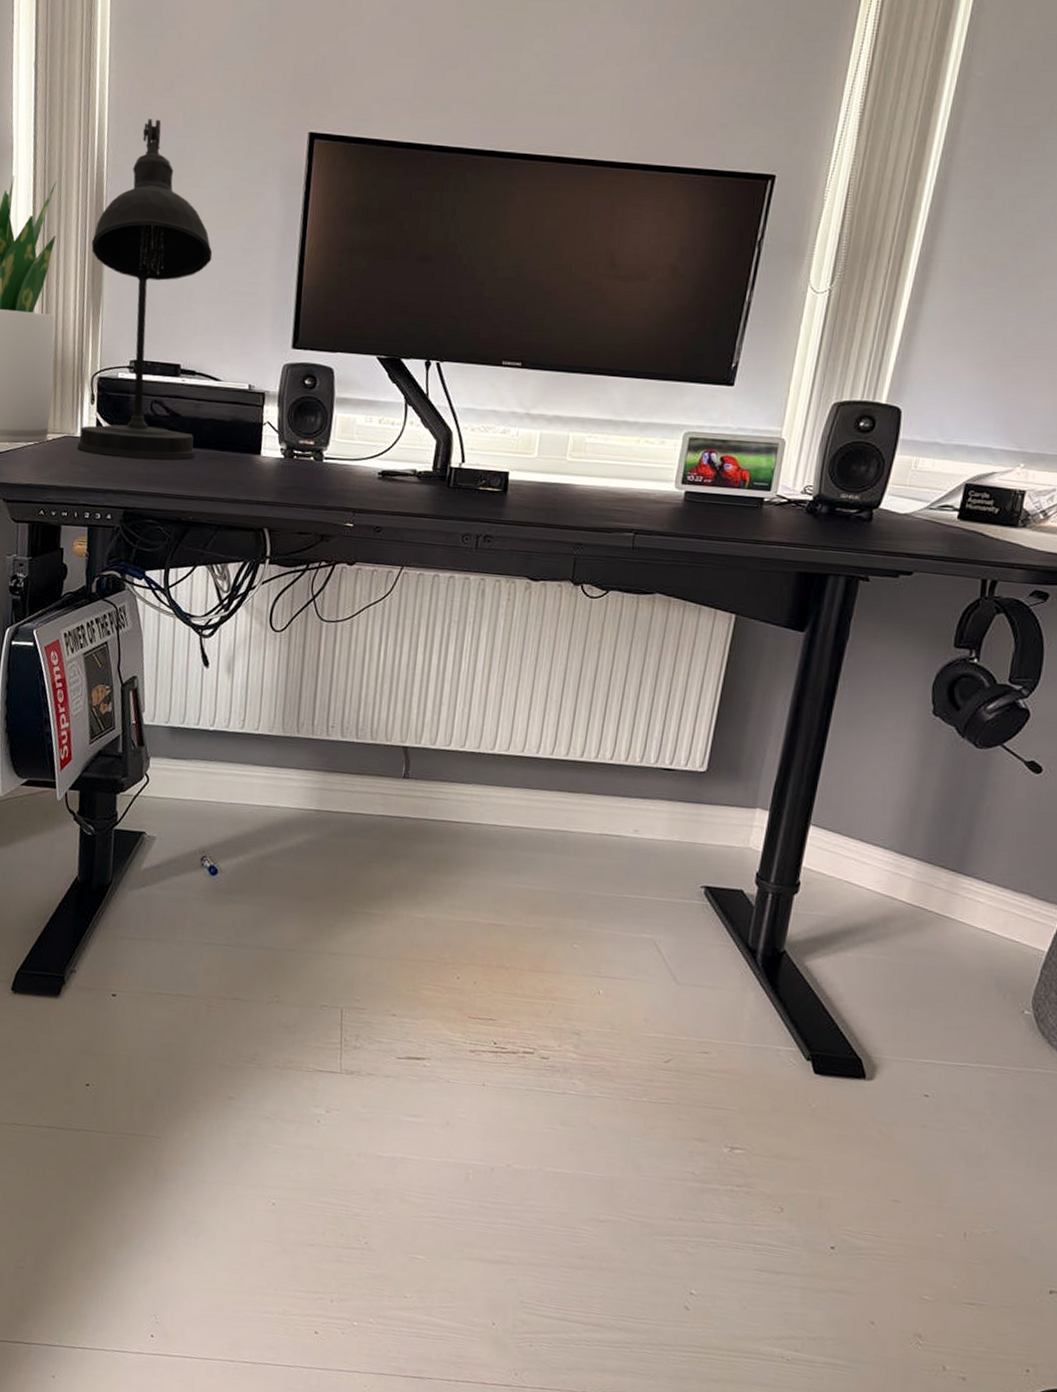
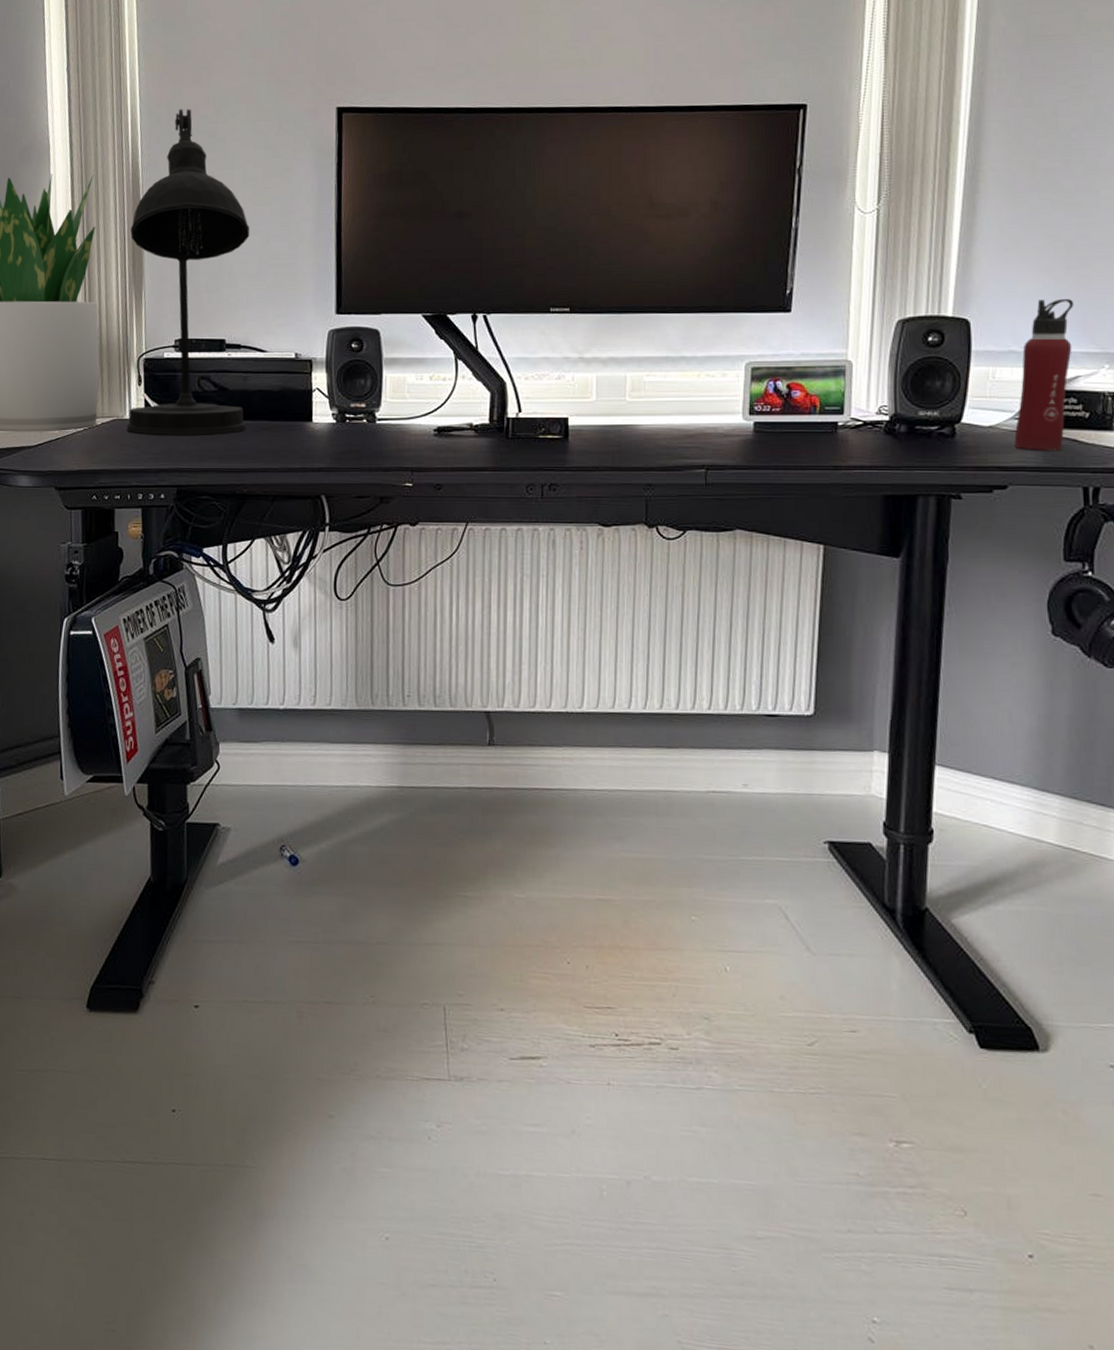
water bottle: none [925,394,1002,544] -> present [1014,298,1075,452]

